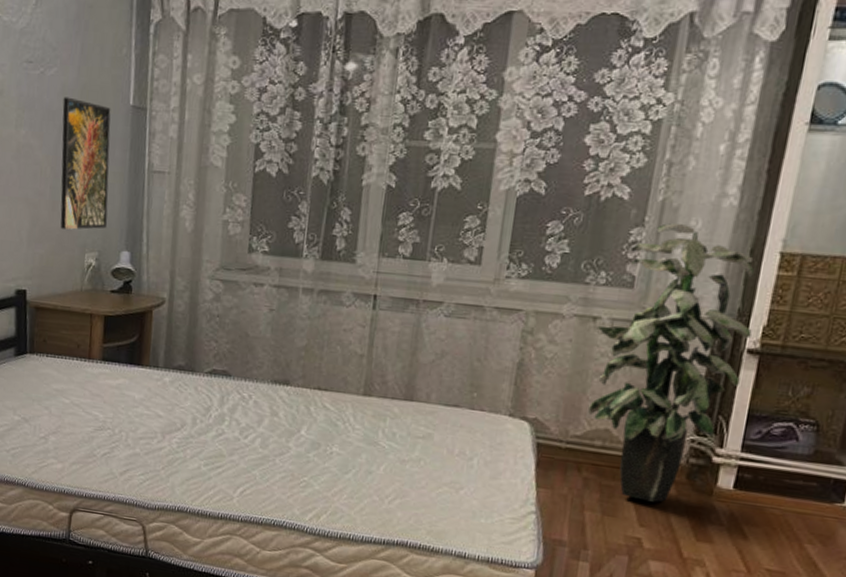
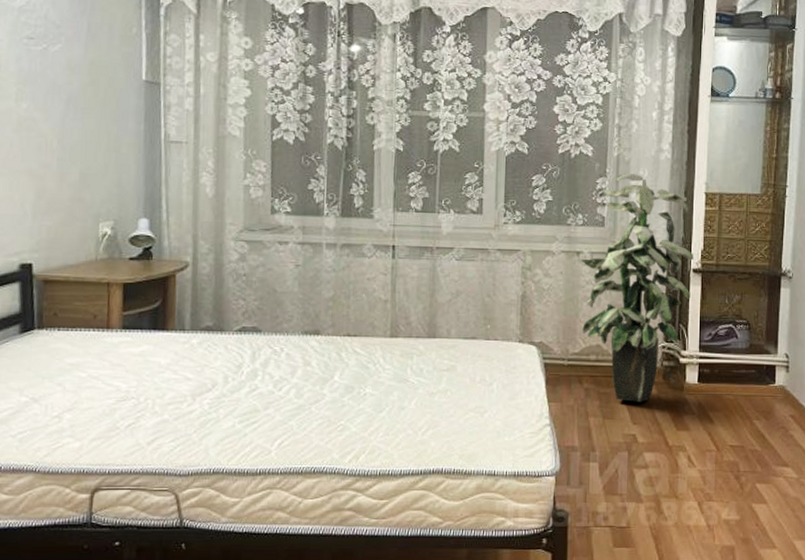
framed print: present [60,97,111,230] -> none [69,72,123,200]

